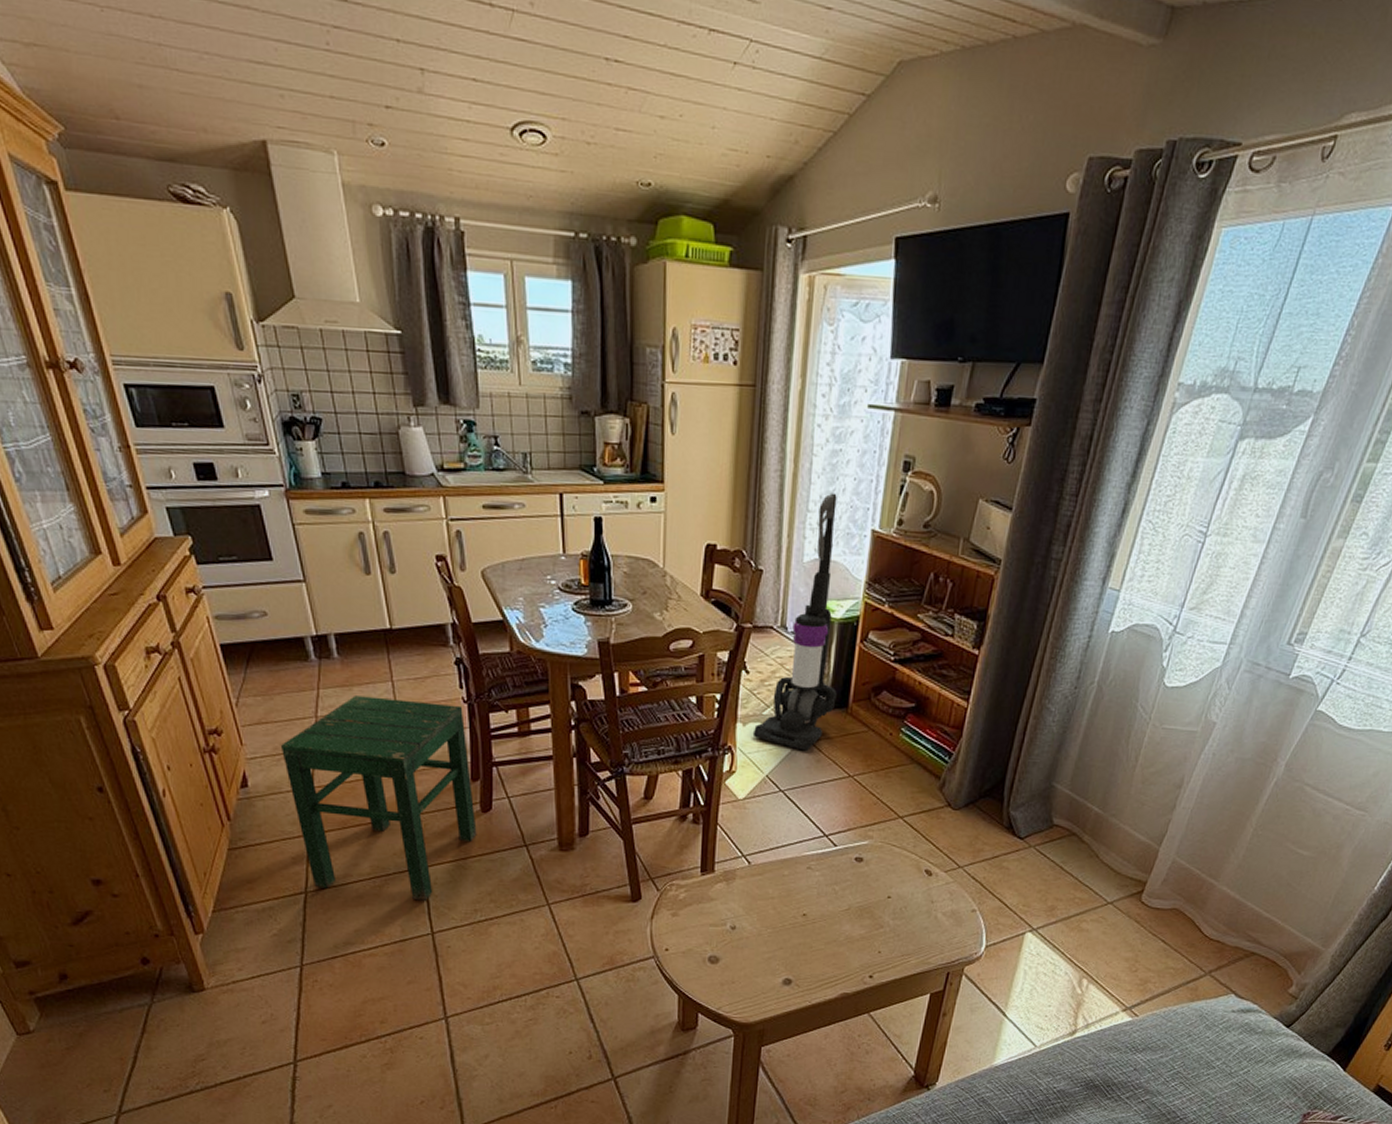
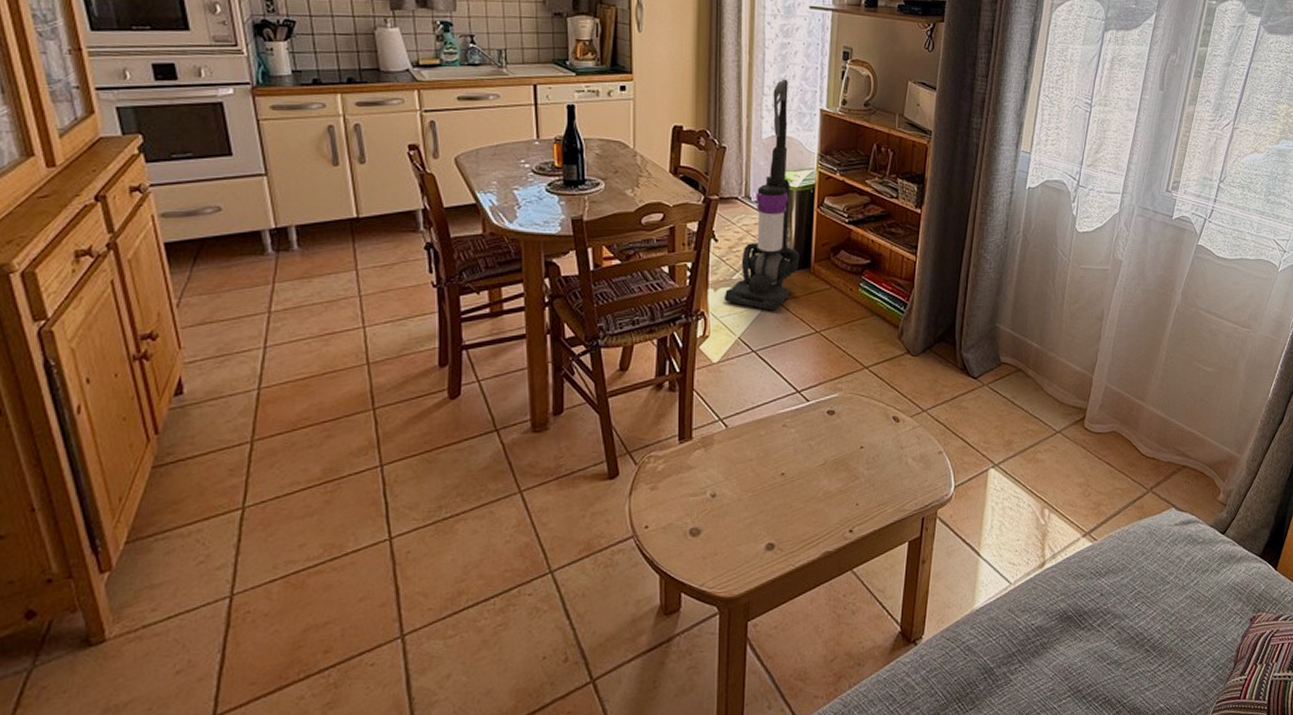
stool: present [280,696,477,901] -> none [225,287,444,503]

